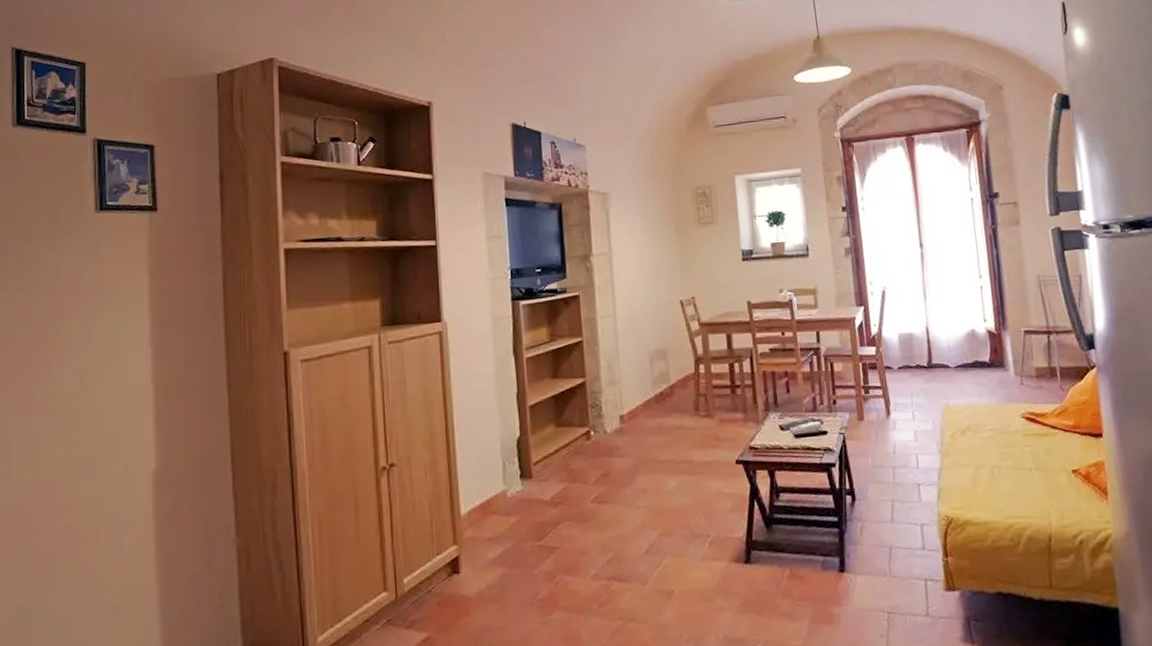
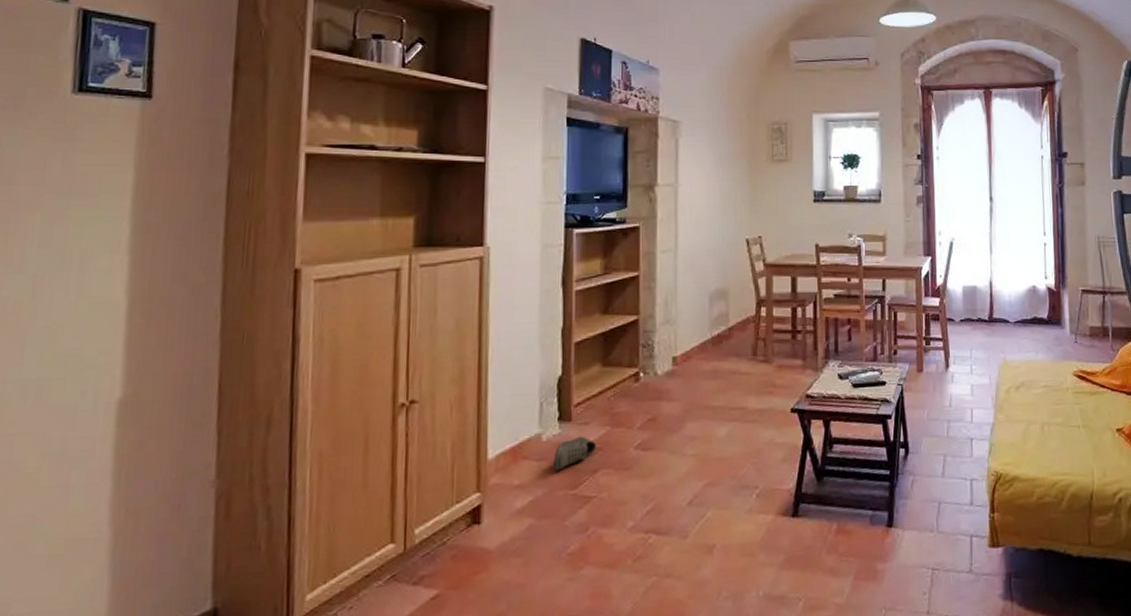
shoe: none [519,491,556,524] -> present [553,436,596,471]

